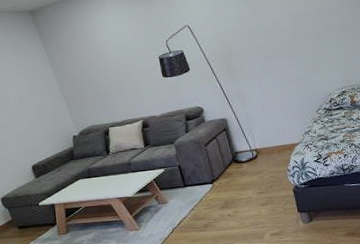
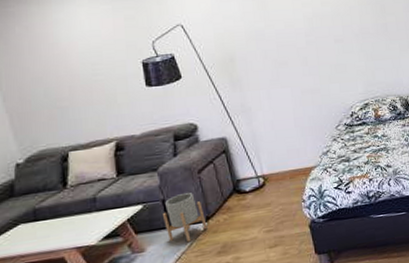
planter: none [179,160,213,198] -> present [163,192,207,243]

